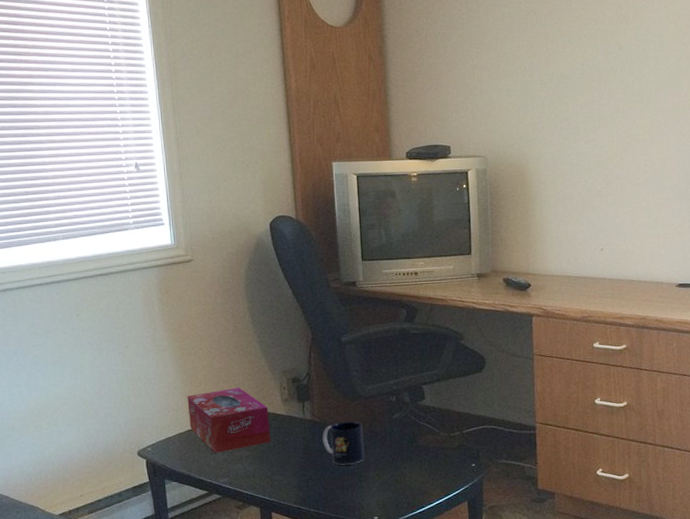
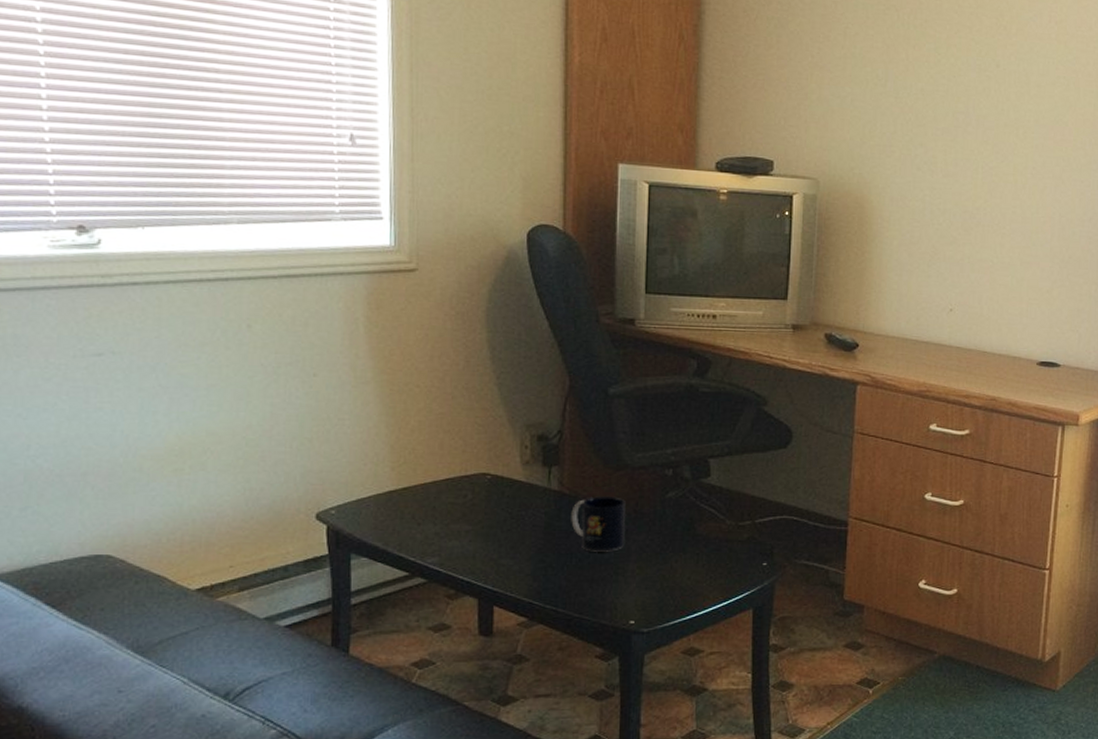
tissue box: present [187,388,271,453] -> none [392,441,502,524]

